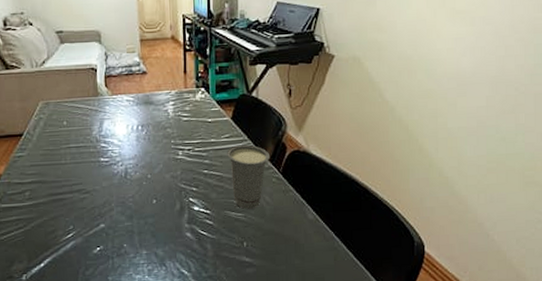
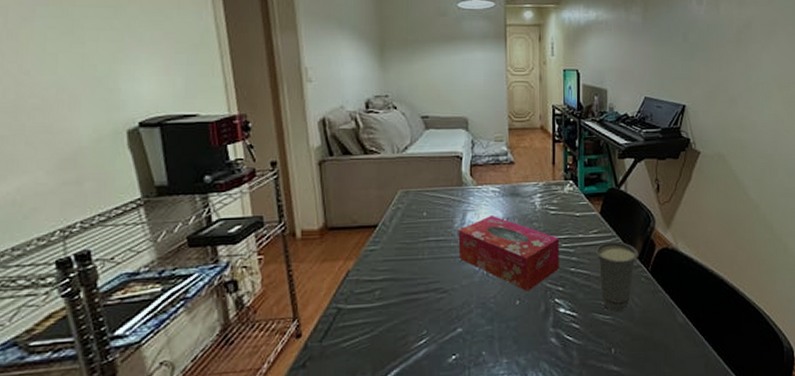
tissue box: none [96,123,193,192] -> present [458,216,560,291]

